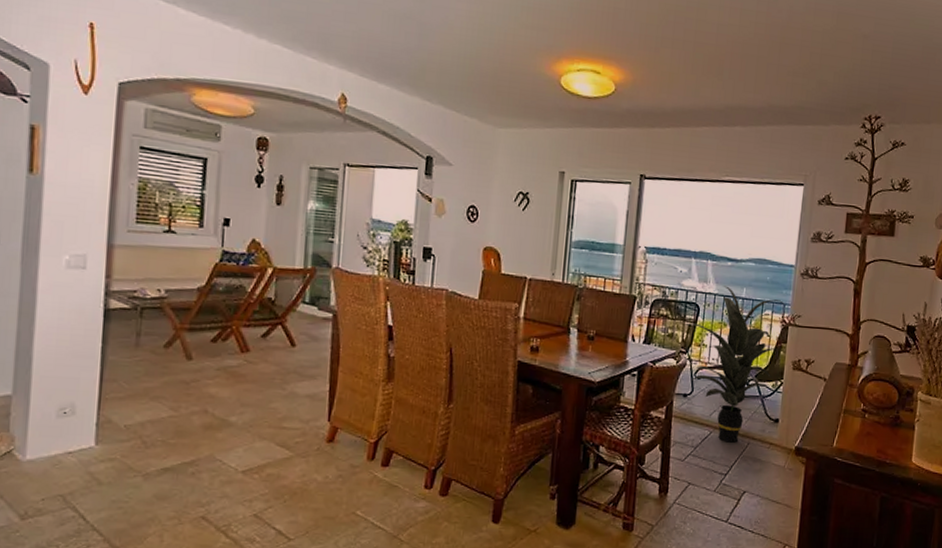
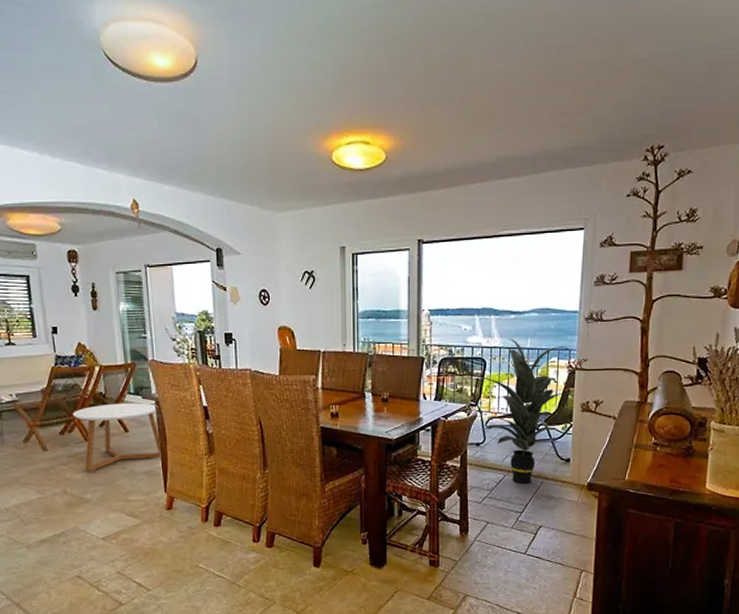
coffee table: none [230,312,335,389] -> present [72,403,162,471]

